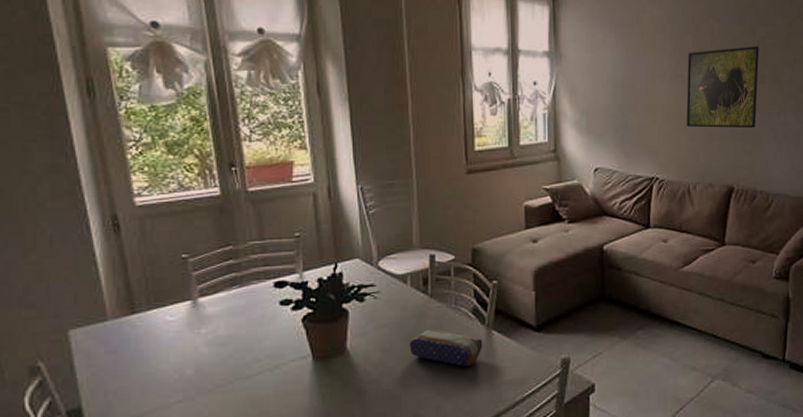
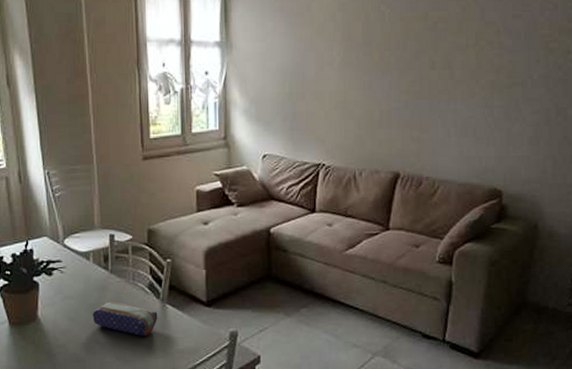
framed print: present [686,46,759,129] -> none [353,31,431,115]

